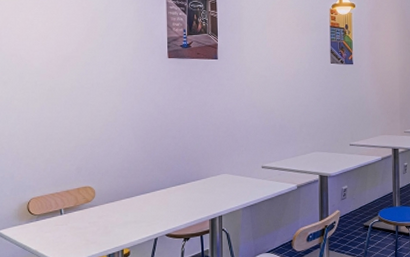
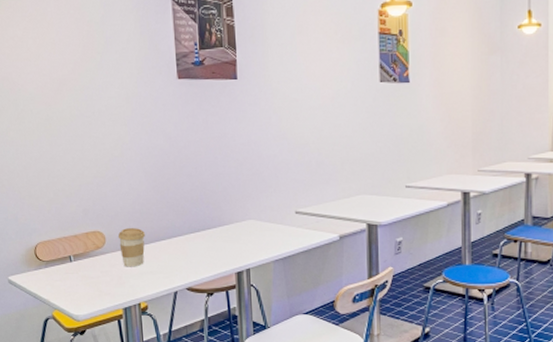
coffee cup: none [106,183,131,218] -> present [117,228,145,267]

